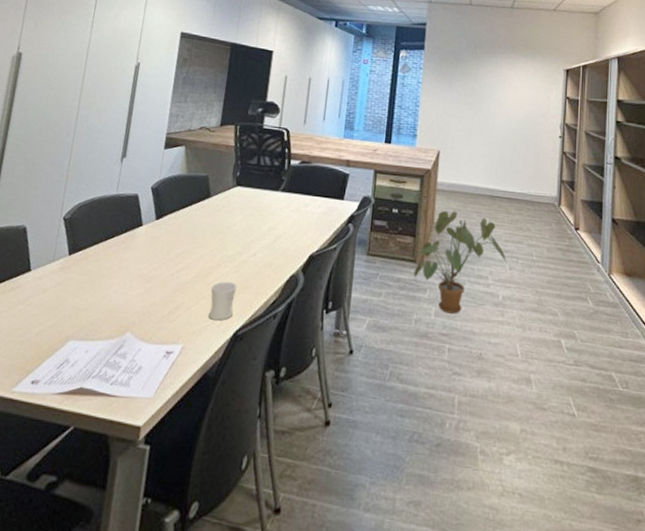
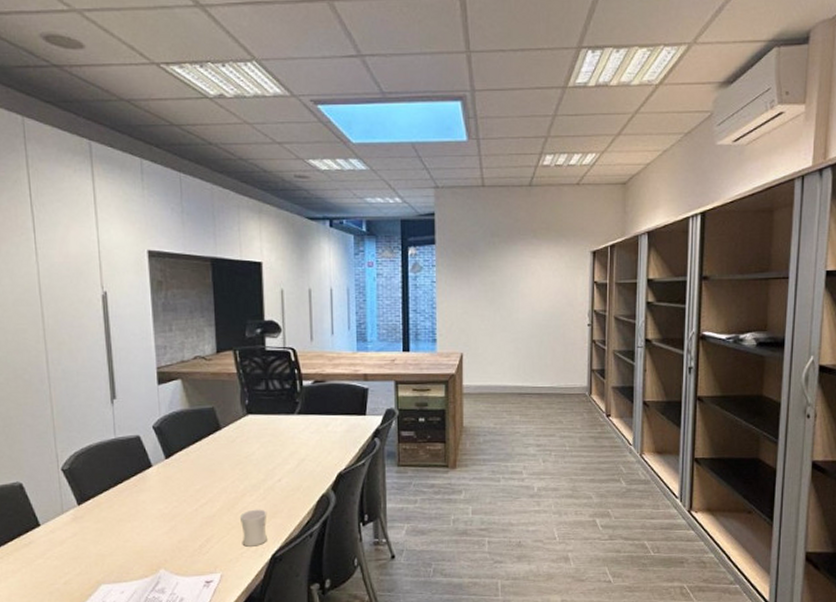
house plant: present [414,211,507,314] -> none [447,413,540,510]

